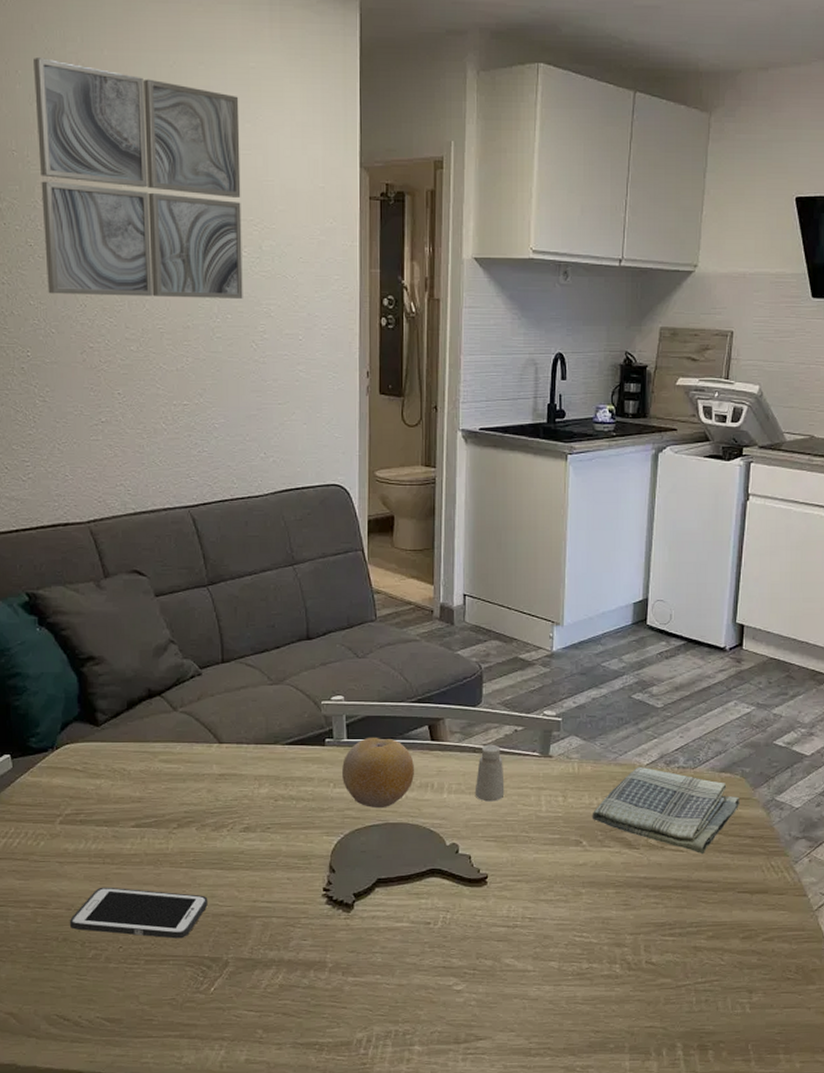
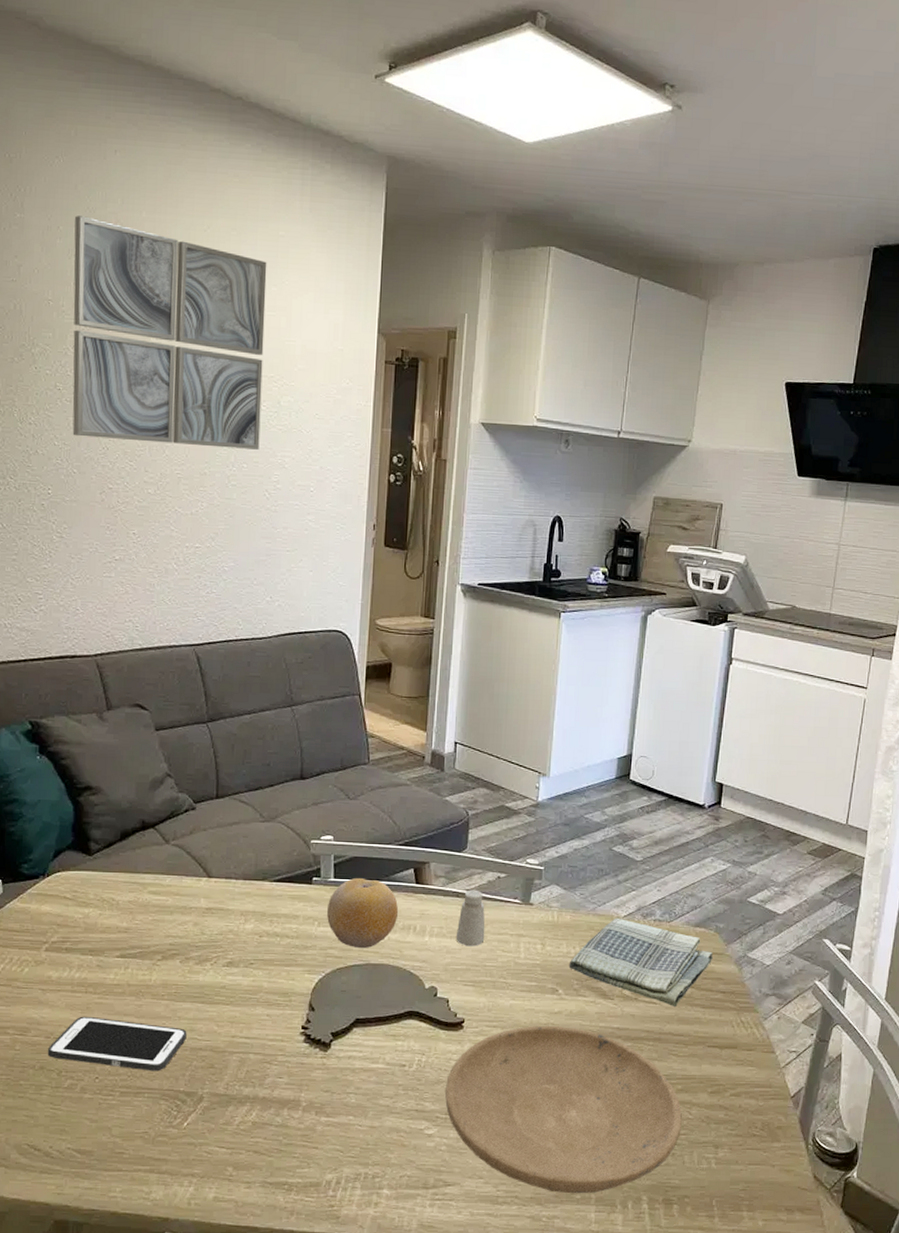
plate: none [471,877,714,1044] -> present [444,1025,682,1194]

